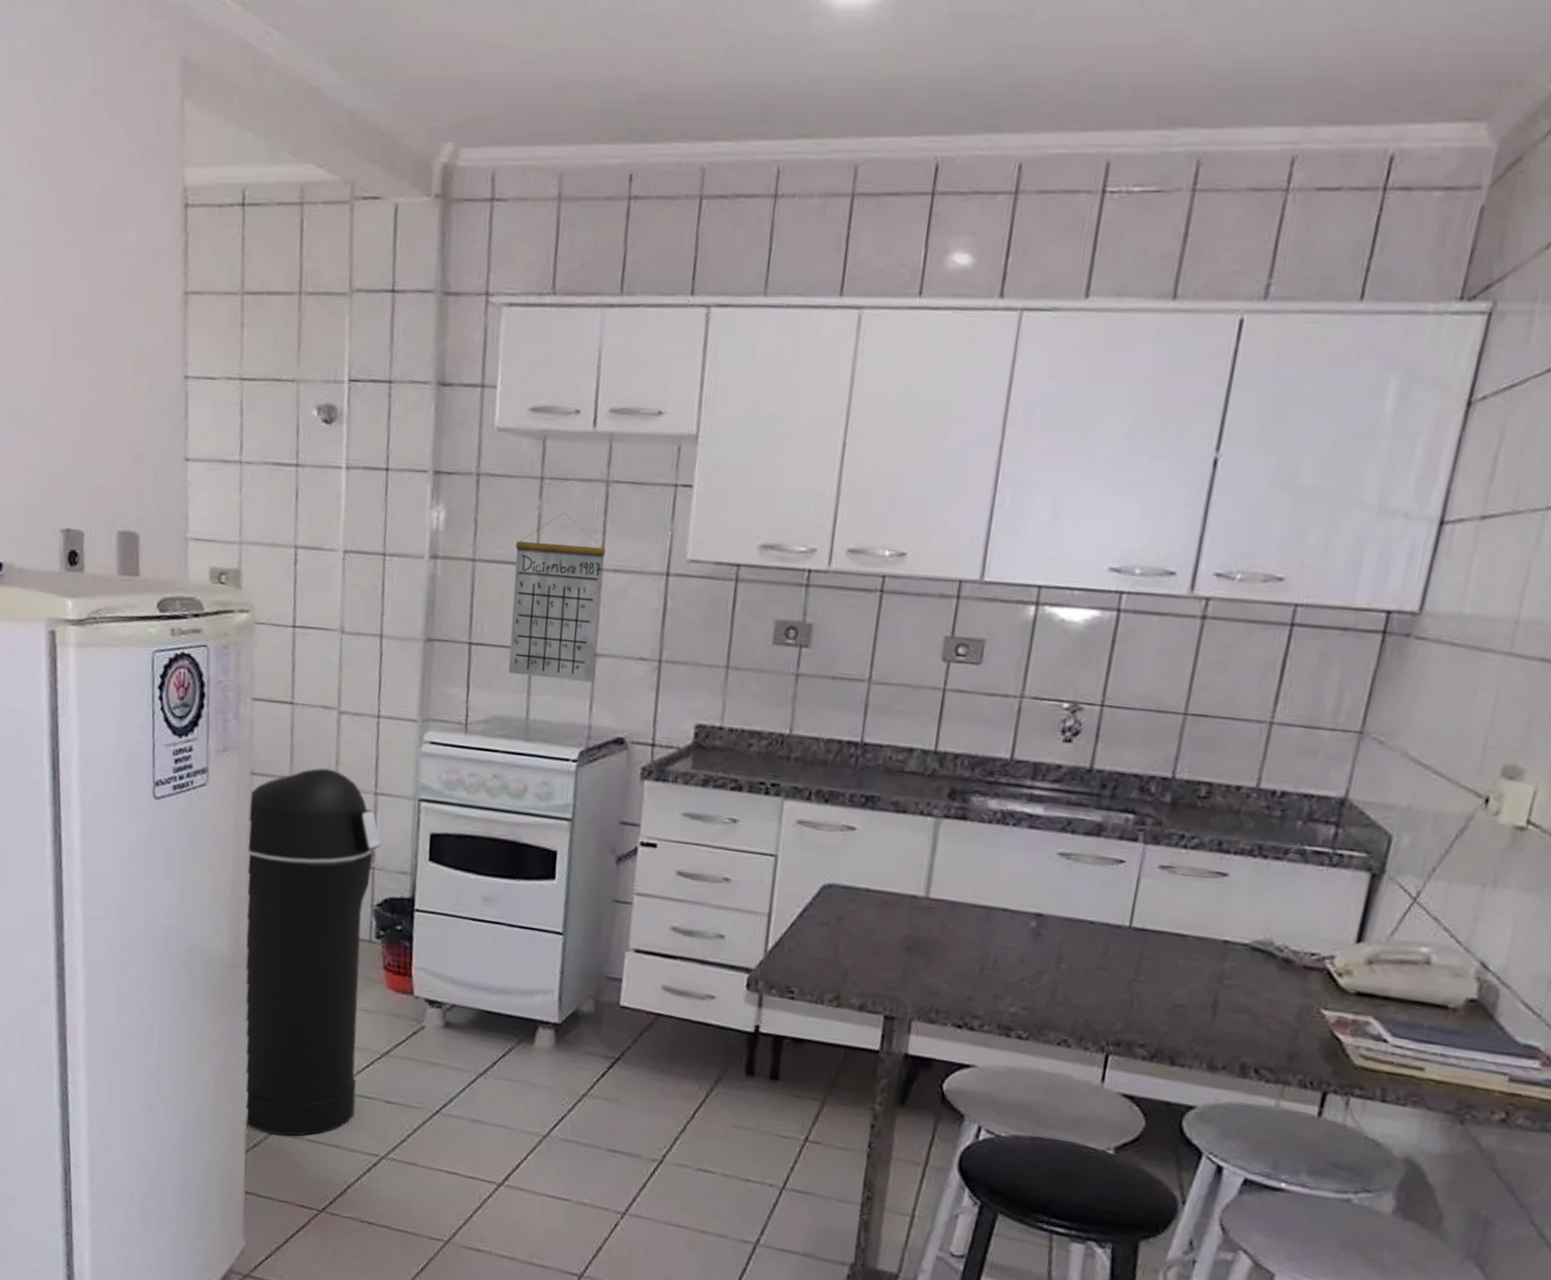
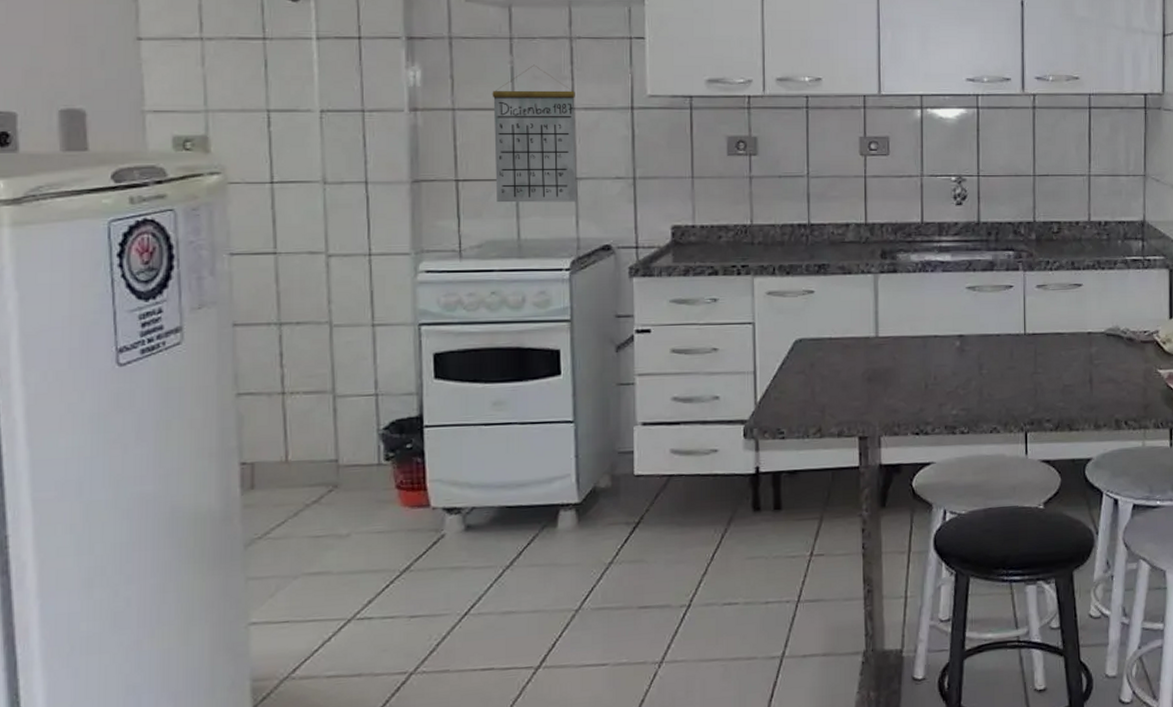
trash can: present [244,768,381,1136] -> none [233,309,383,682]

